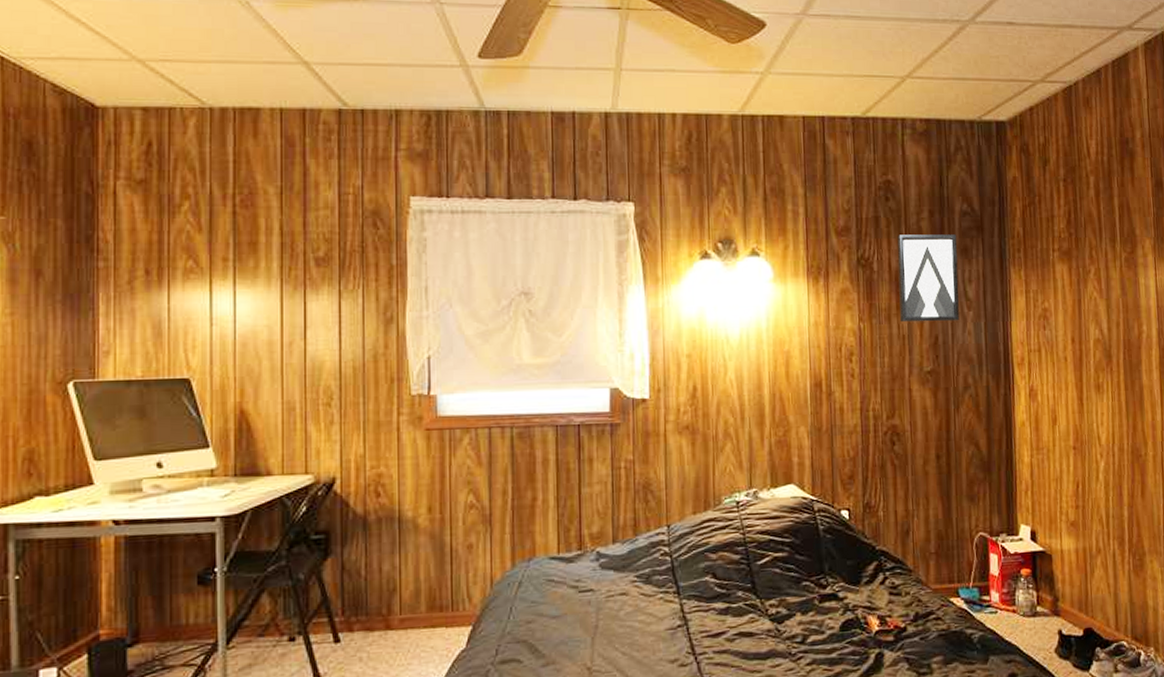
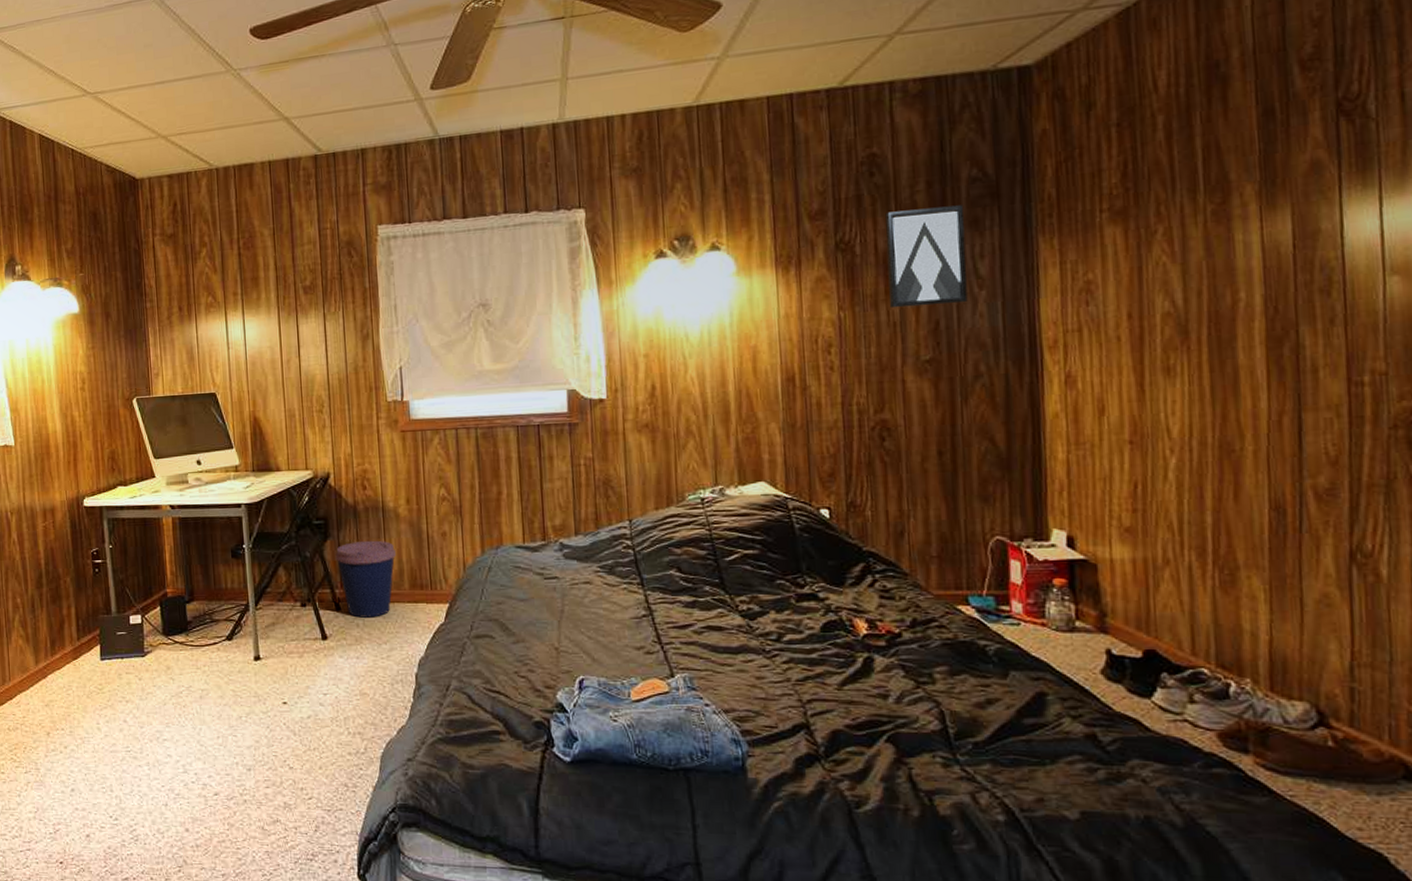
coffee cup: none [337,556,413,650] -> present [335,540,397,618]

